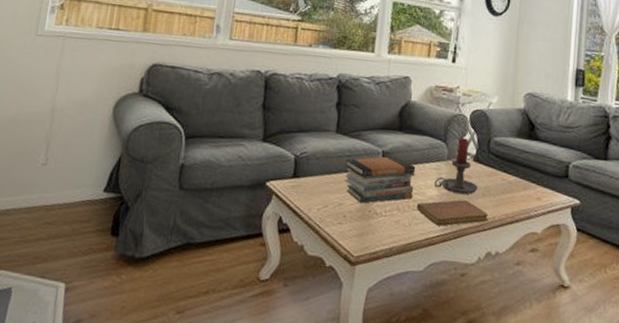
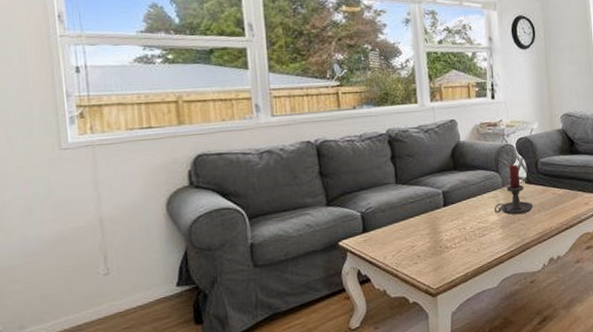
book stack: present [344,156,416,204] -> none [409,193,478,242]
notebook: present [417,200,489,226] -> none [482,218,547,246]

